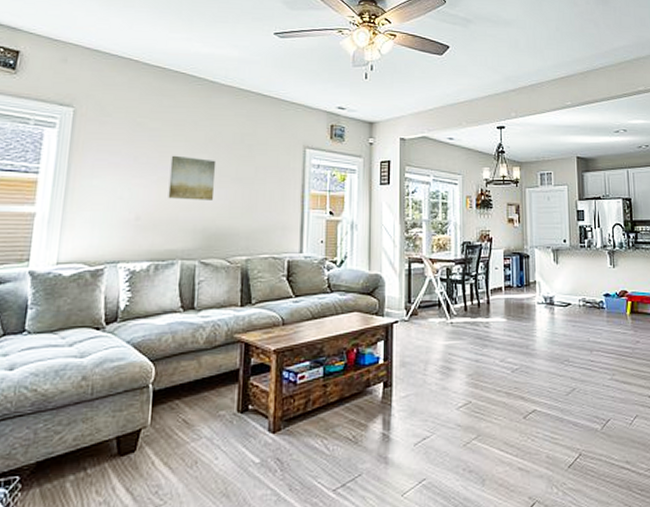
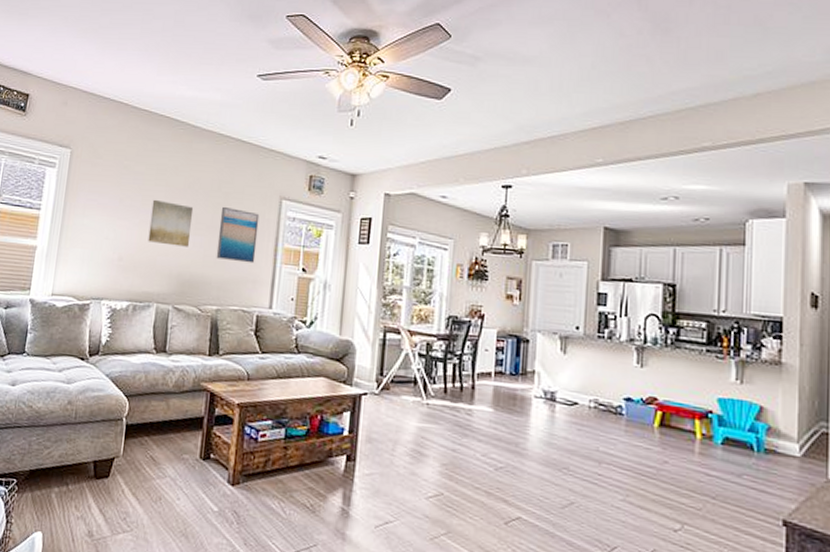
wall art: none [242,158,285,211] -> present [216,206,260,264]

